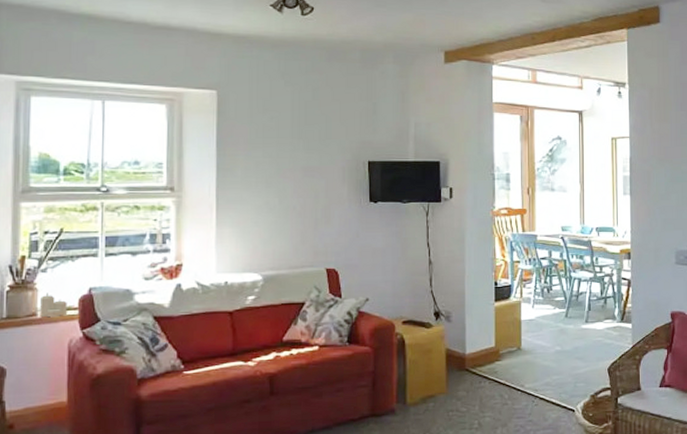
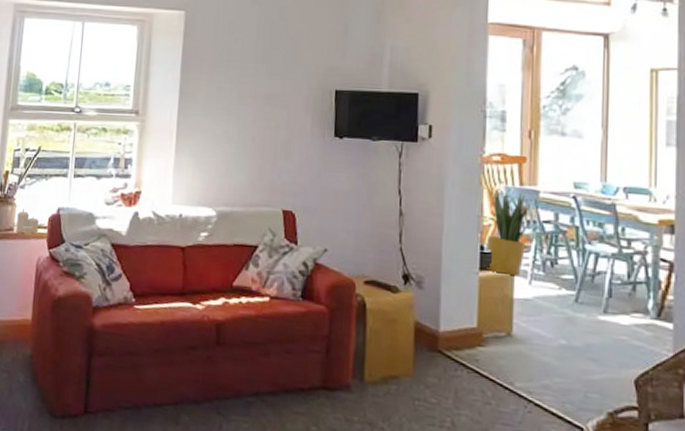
planter: none [499,236,534,303] -> present [485,190,534,277]

